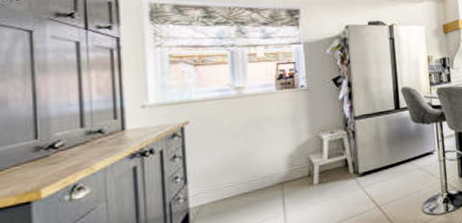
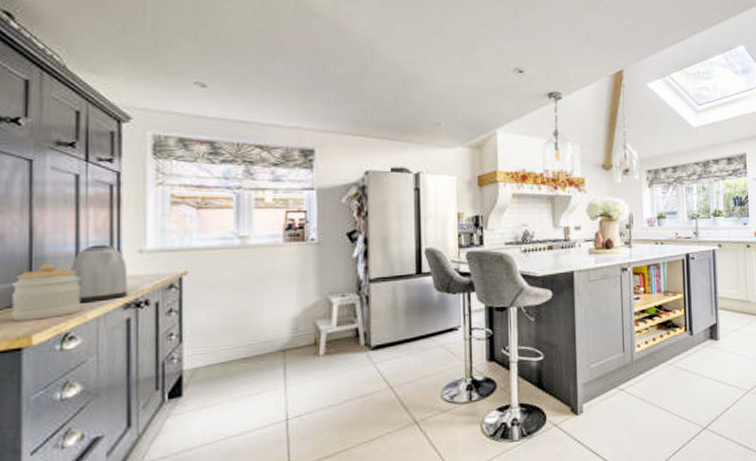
jar: none [17,123,89,178] -> present [11,263,82,321]
kettle: none [75,102,133,157] -> present [70,244,128,303]

